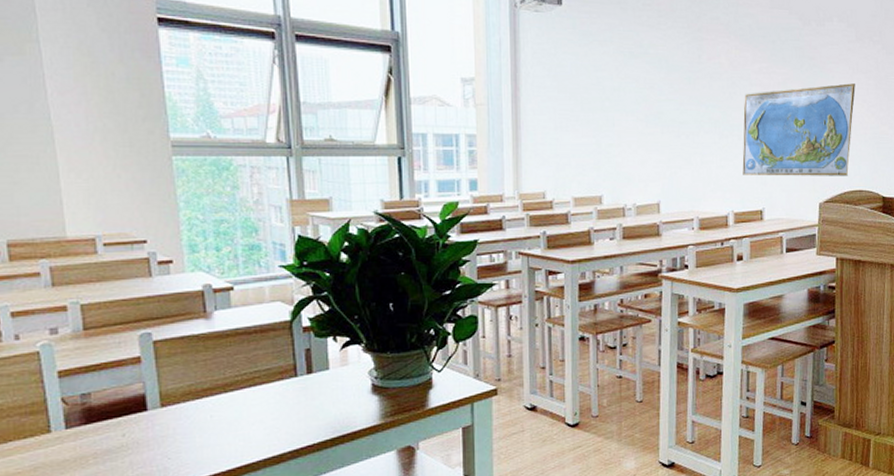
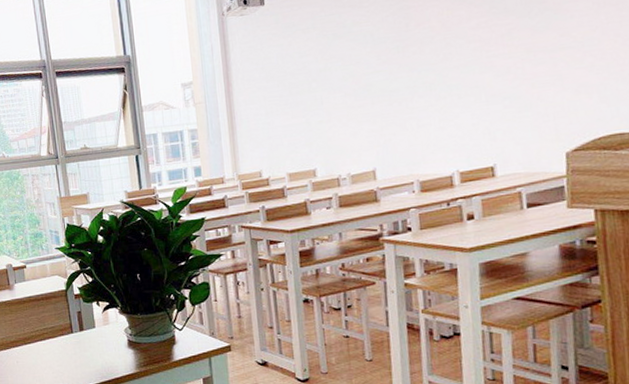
world map: present [742,83,855,176] -> none [461,19,604,134]

